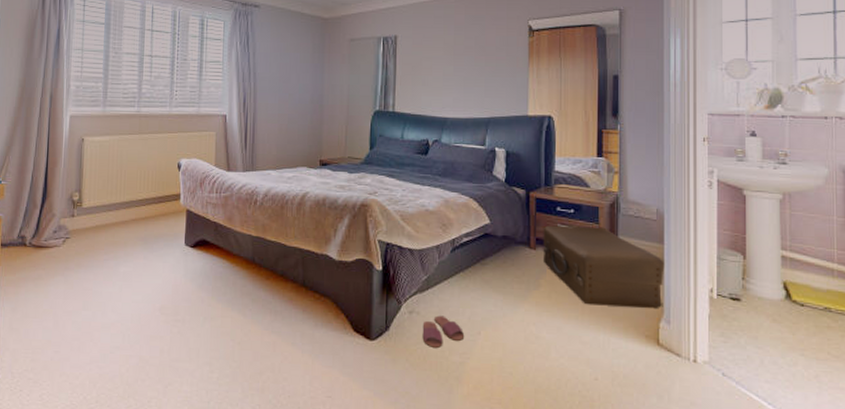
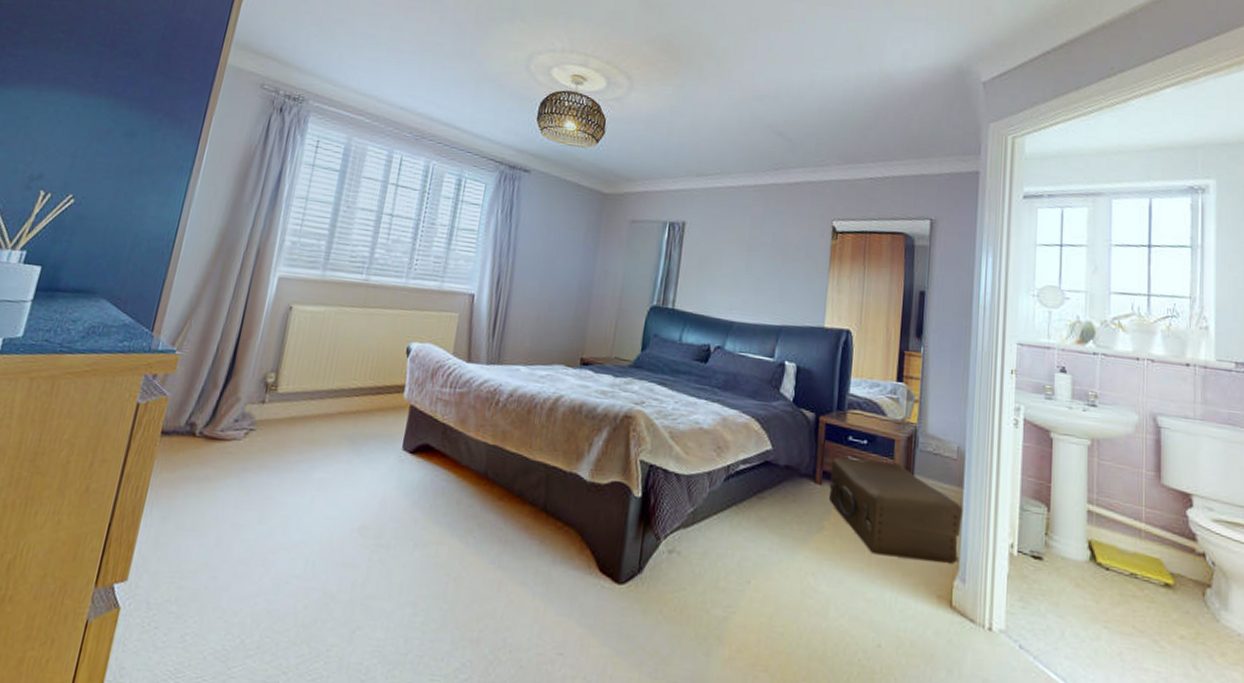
slippers: present [422,315,465,348] -> none [681,557,732,598]

